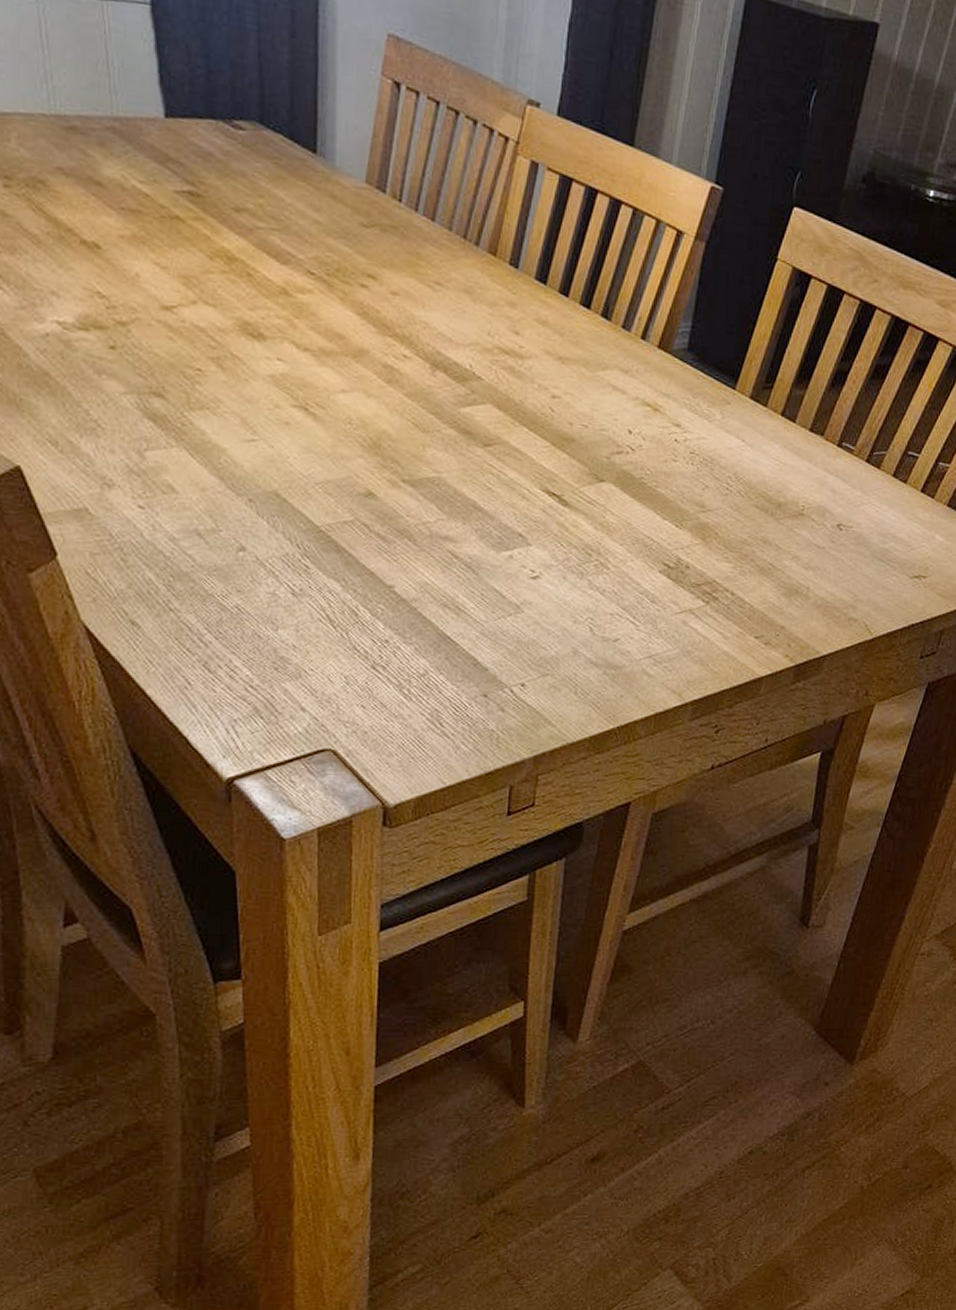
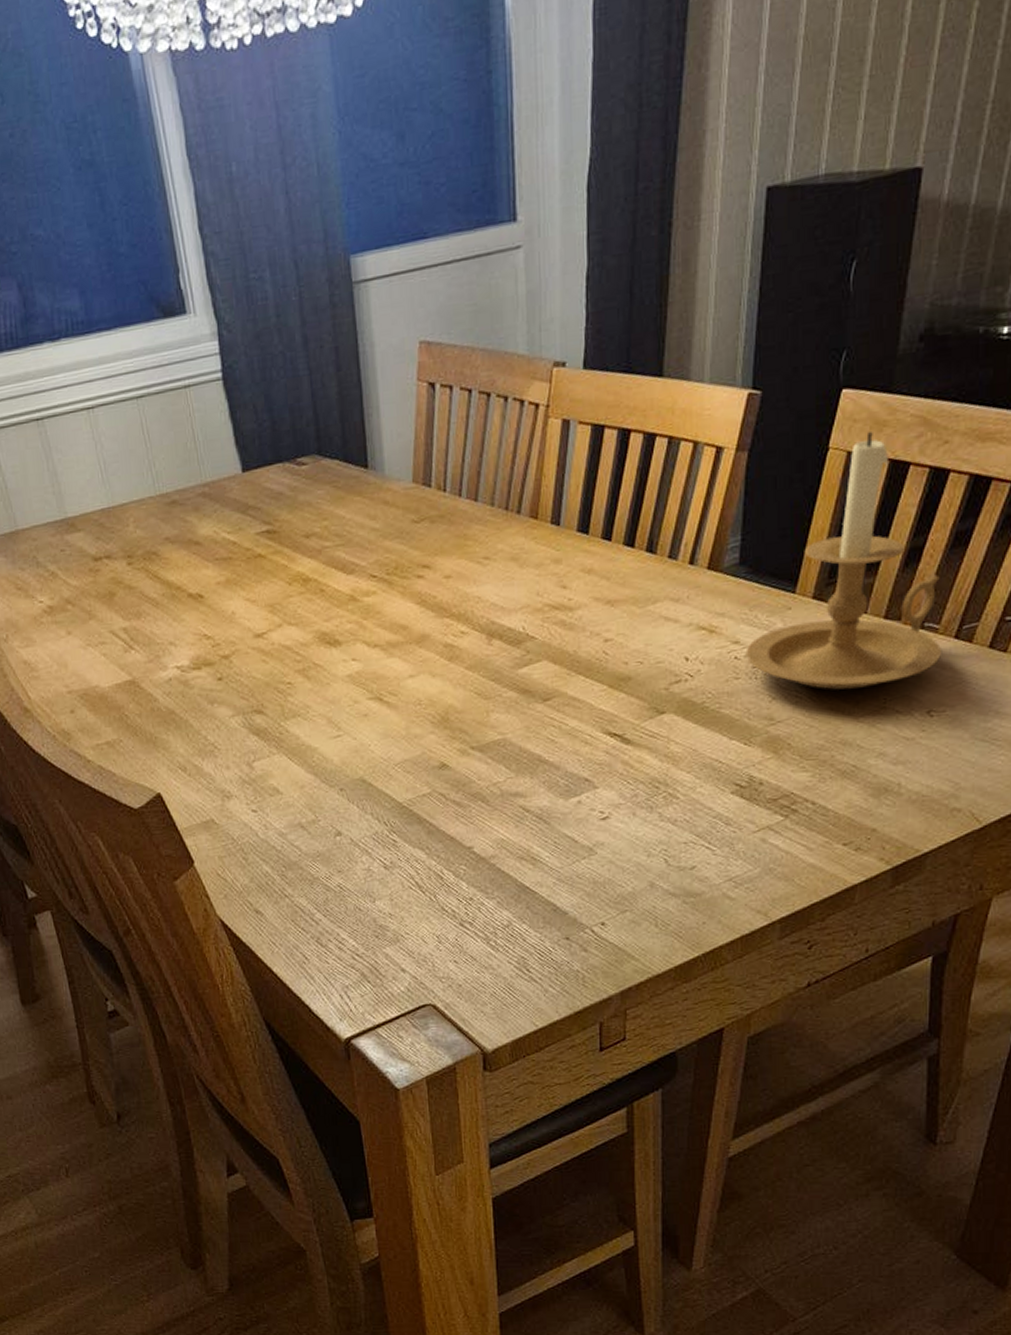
candle holder: none [685,252,859,493] -> present [745,430,941,690]

